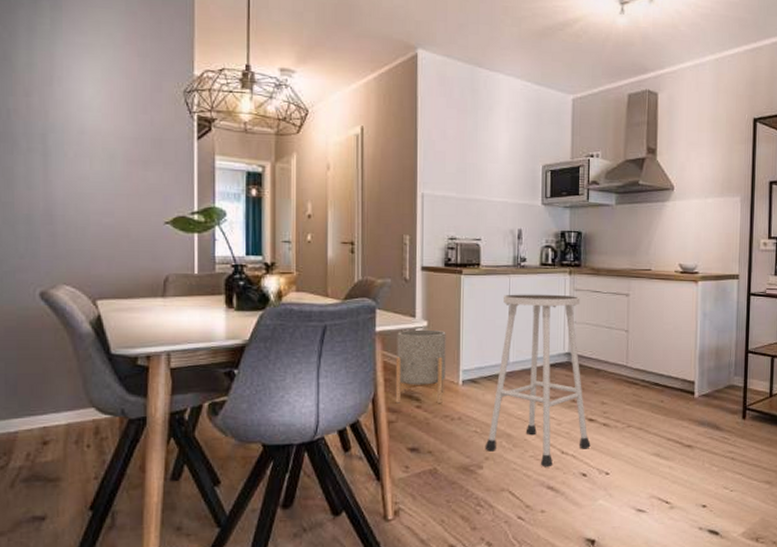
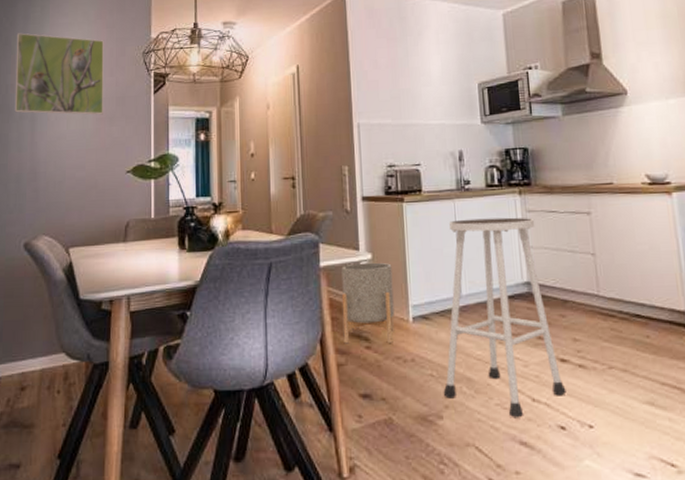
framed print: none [18,47,135,157] -> present [14,33,104,115]

